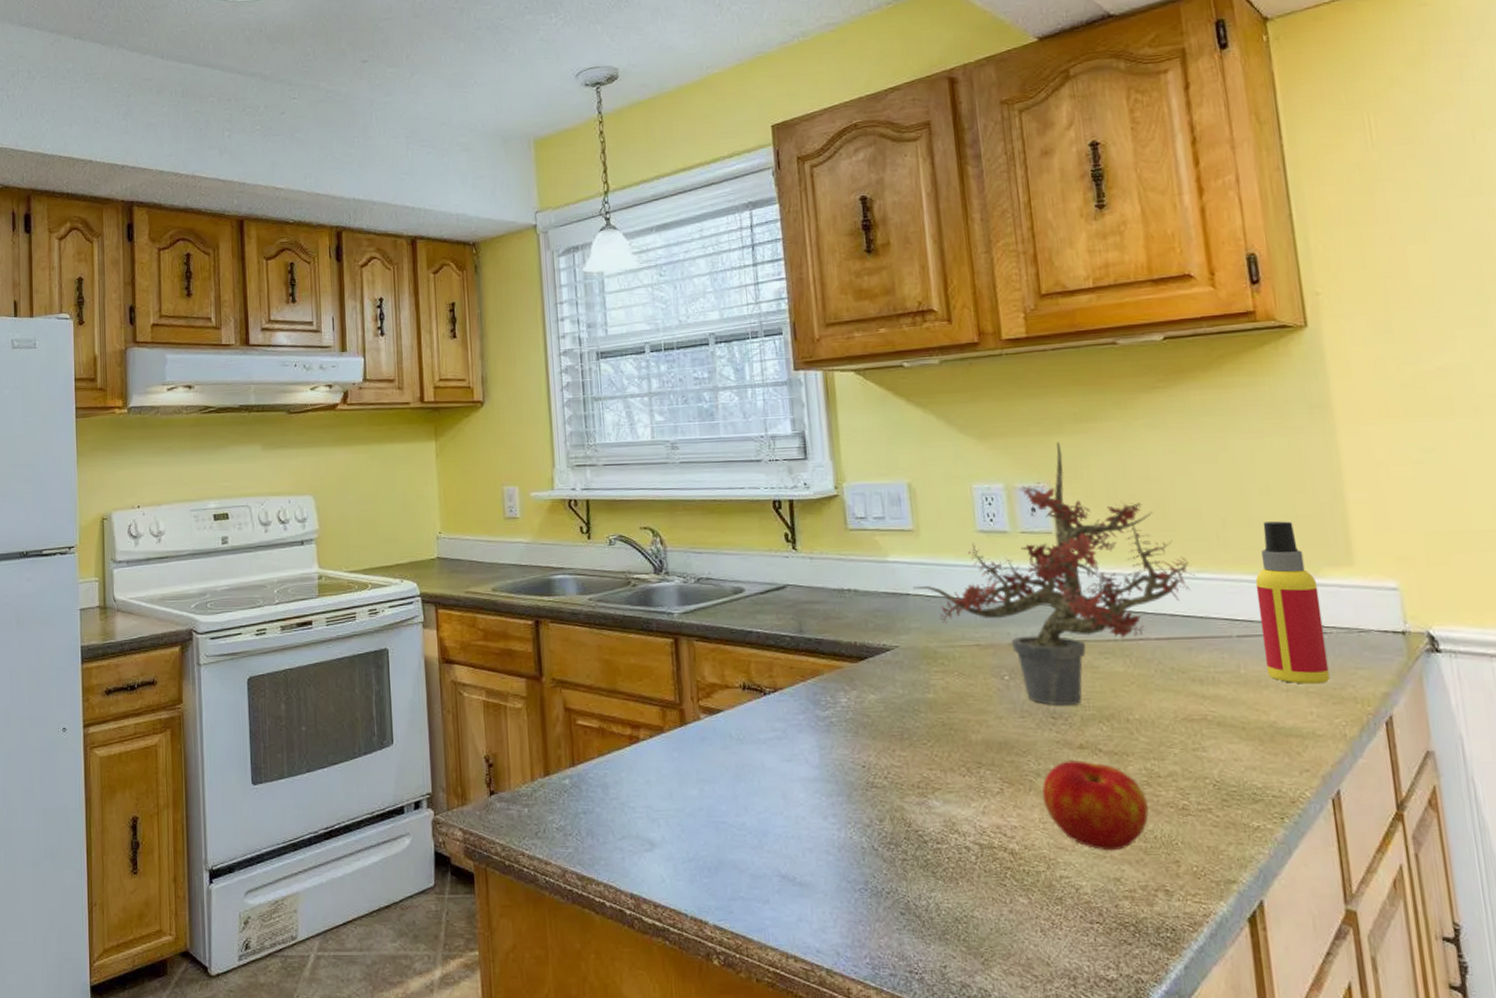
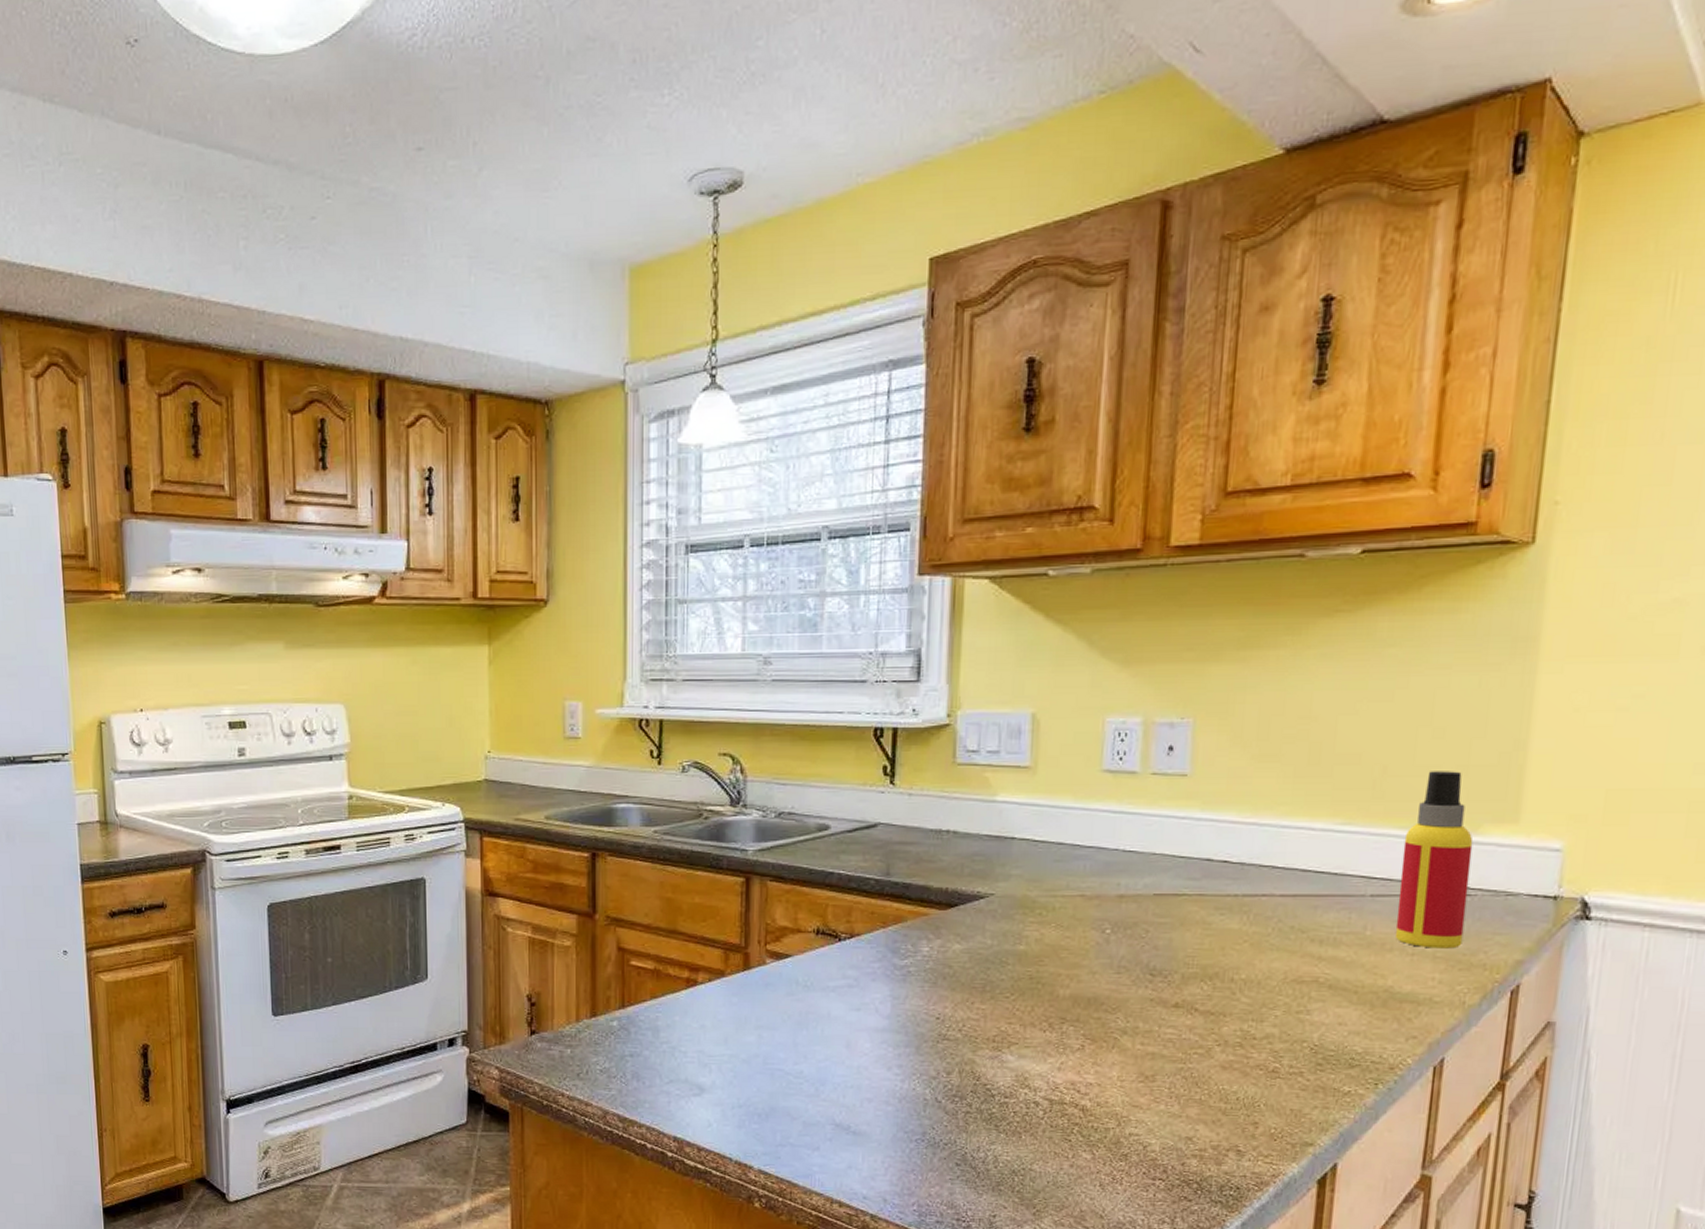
potted plant: present [913,441,1195,706] -> none [1020,670,1338,963]
apple: present [1042,760,1149,851] -> none [1124,1019,1237,1111]

